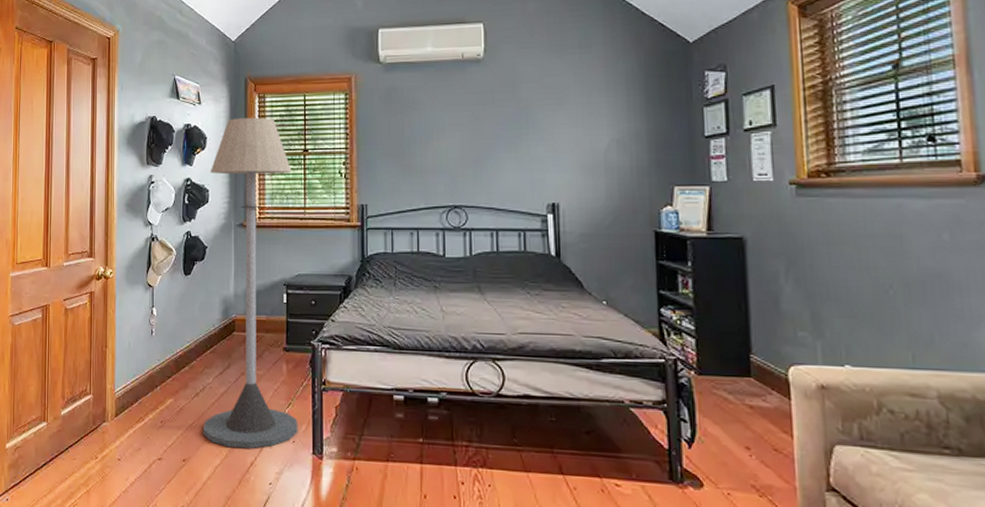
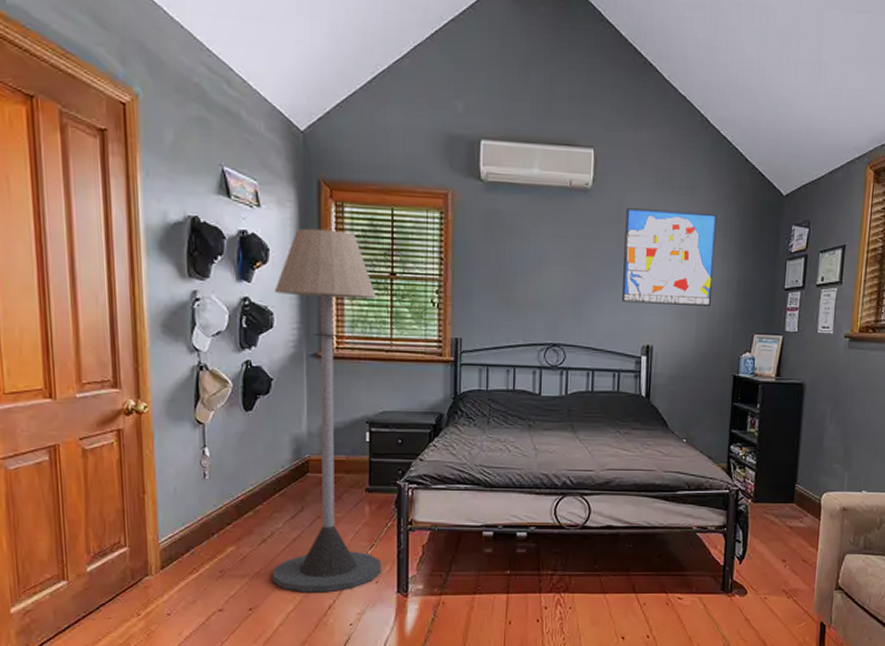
wall art: none [519,68,620,162] -> present [622,208,717,306]

